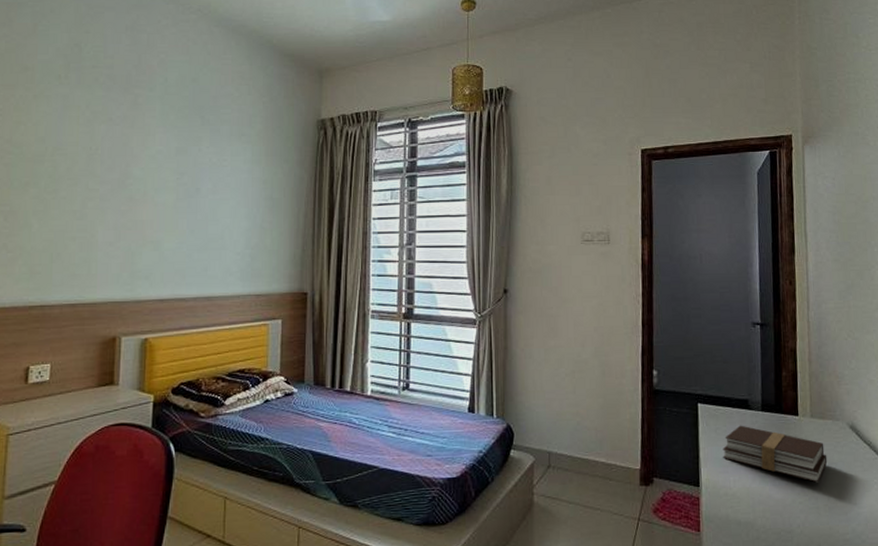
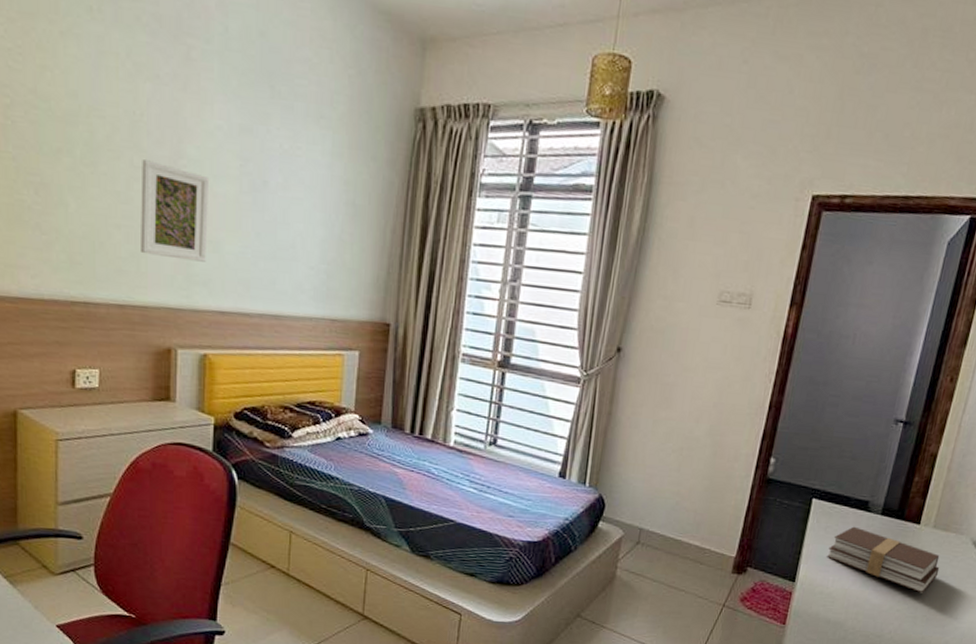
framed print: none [92,183,152,260] -> present [141,160,210,262]

